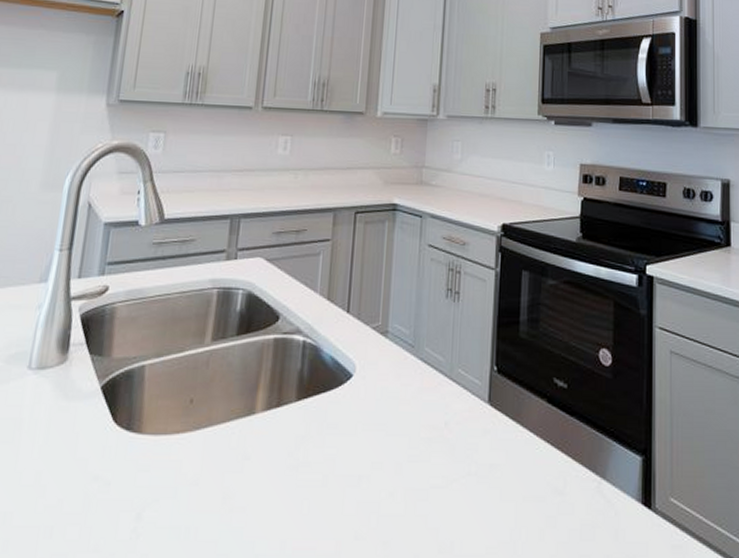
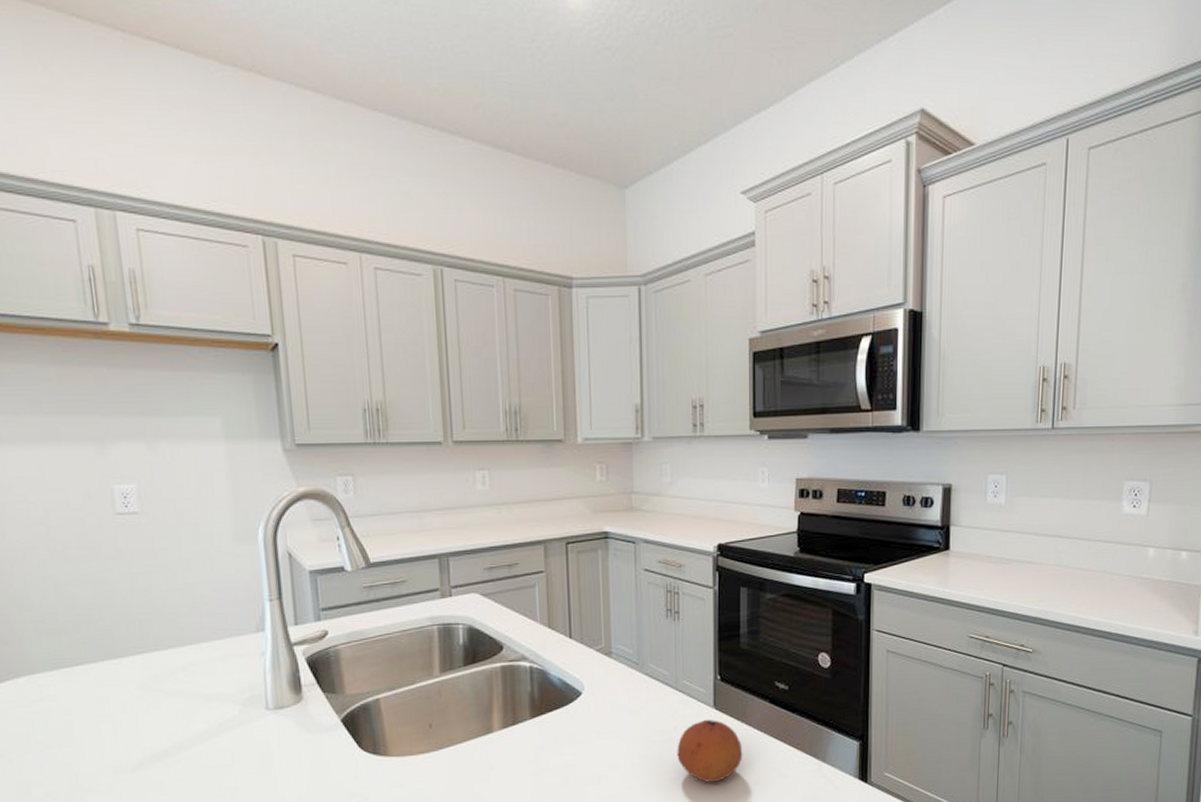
fruit: none [445,416,517,495] -> present [677,719,743,783]

